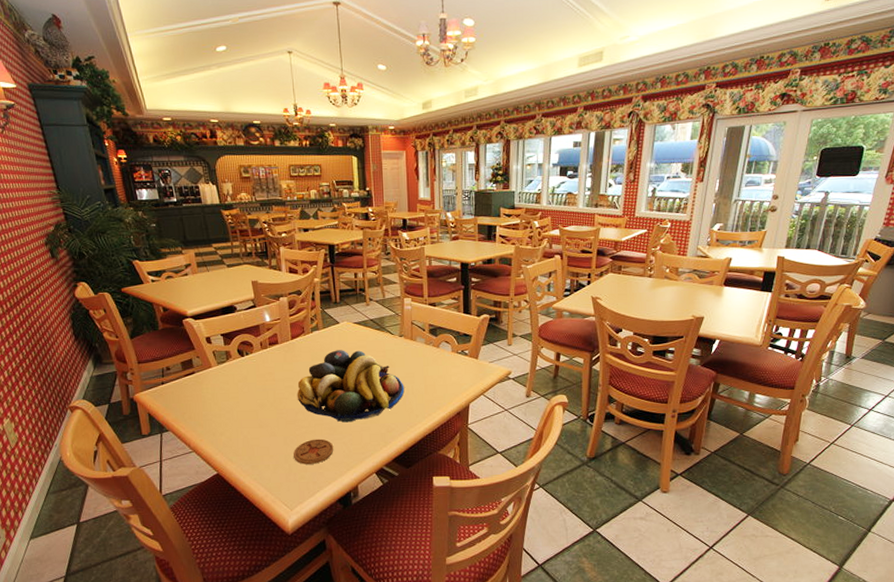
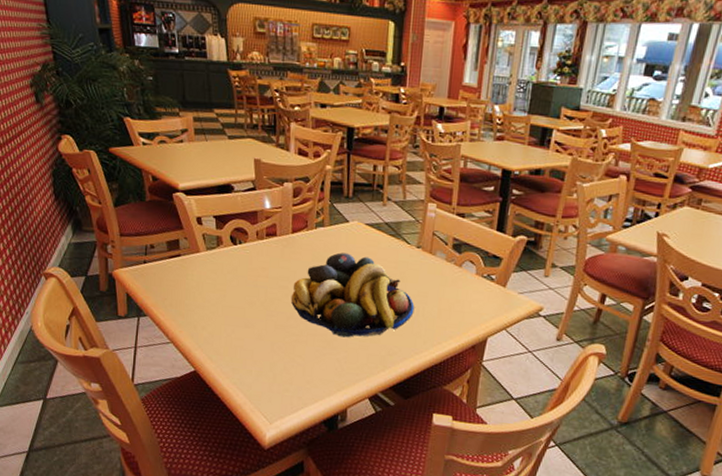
coaster: present [294,439,334,465] -> none [280,350,326,378]

